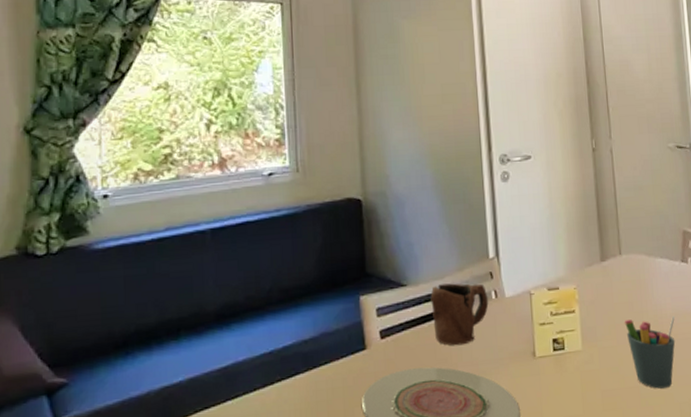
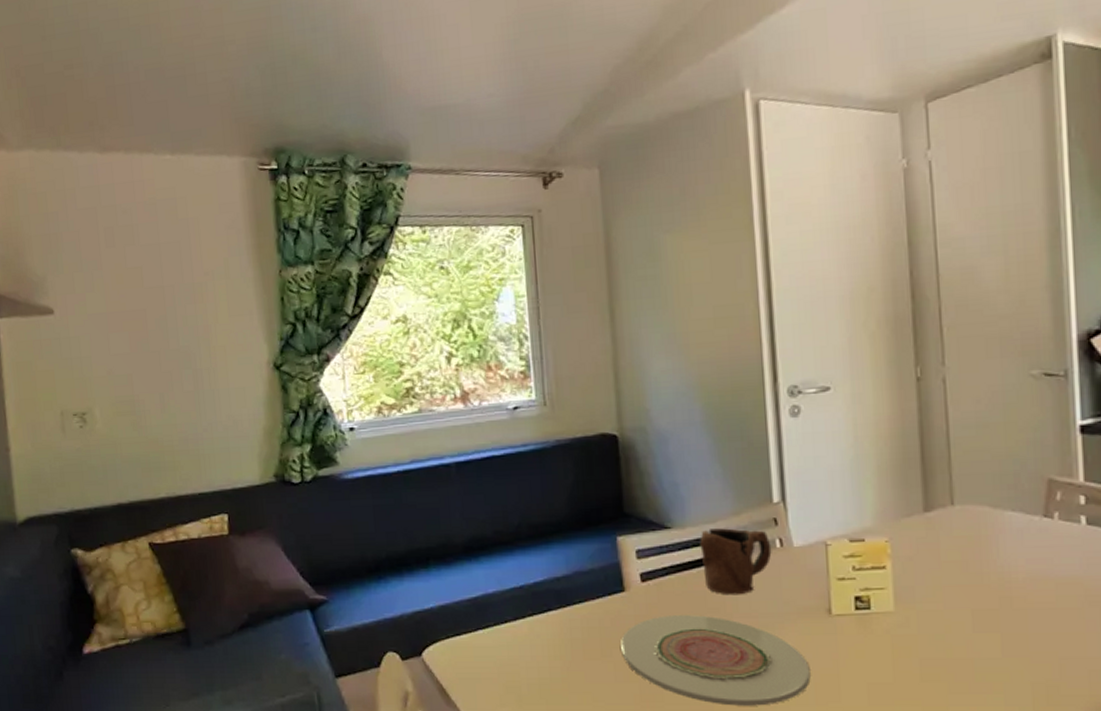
pen holder: present [624,315,676,389] -> none [954,580,1030,664]

